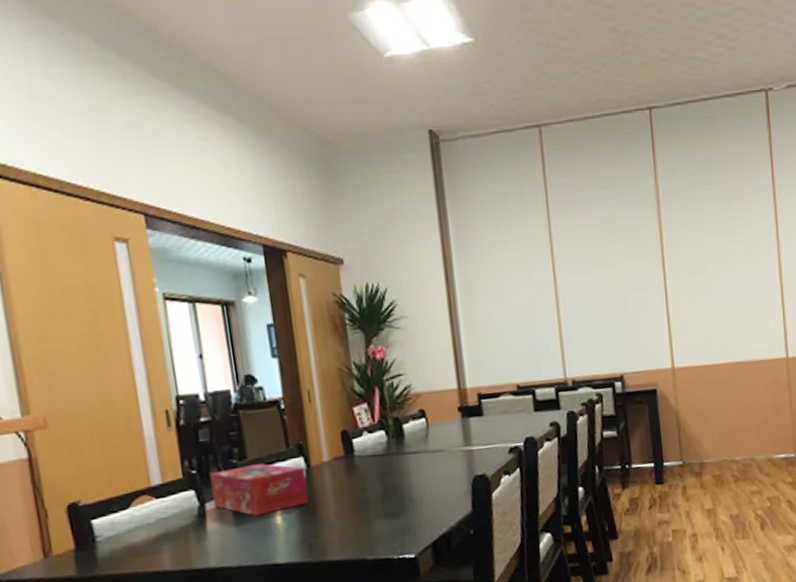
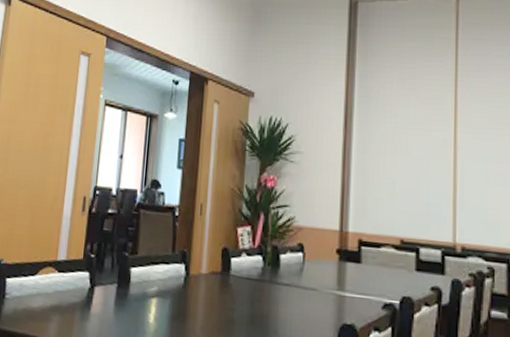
tissue box: present [210,463,308,516] -> none [102,260,184,311]

